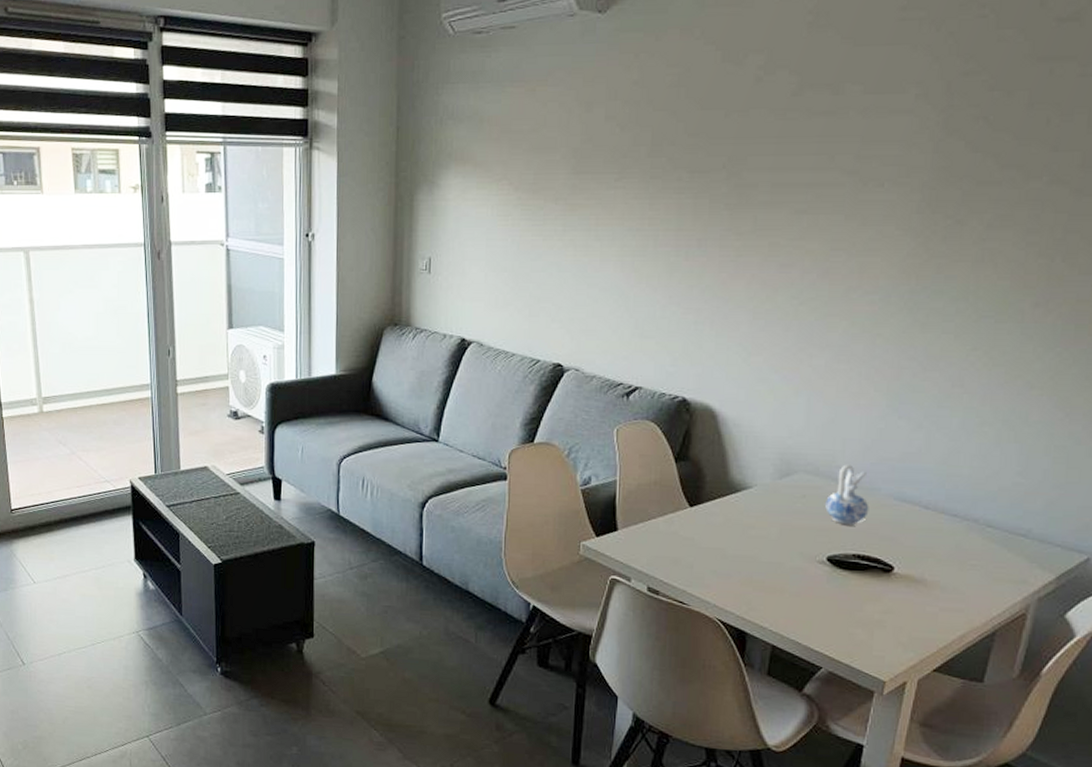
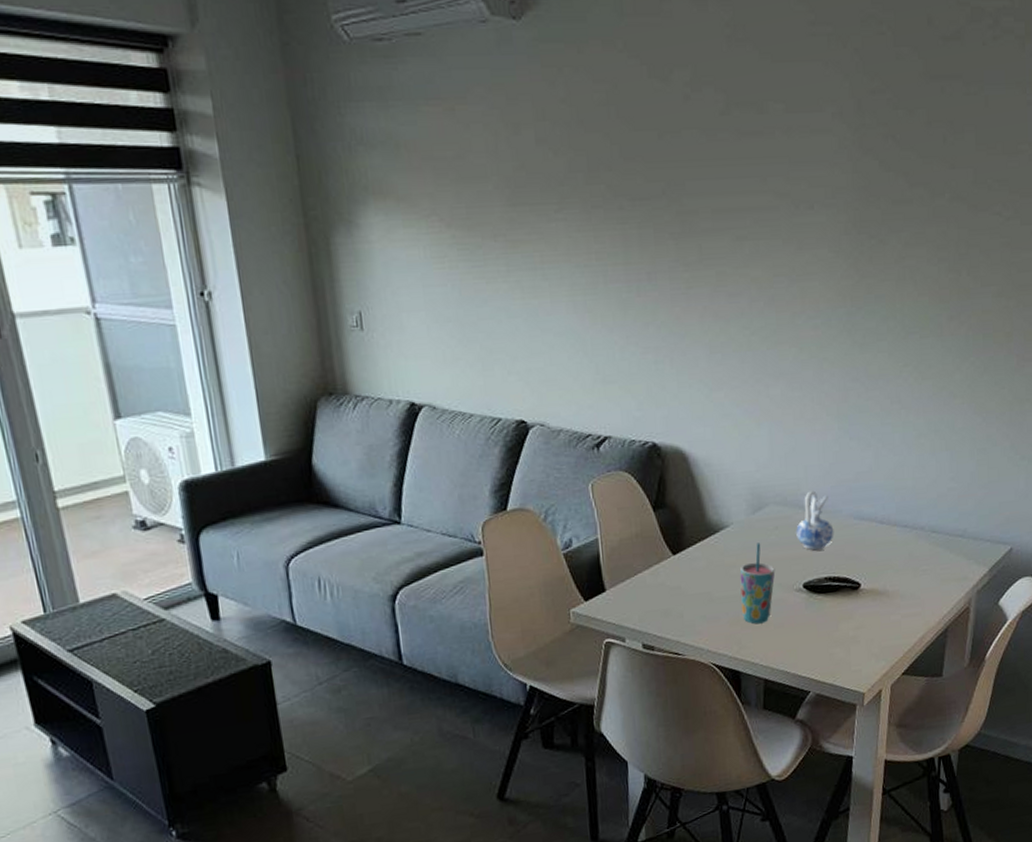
cup: none [756,508,798,589] -> present [740,542,776,624]

